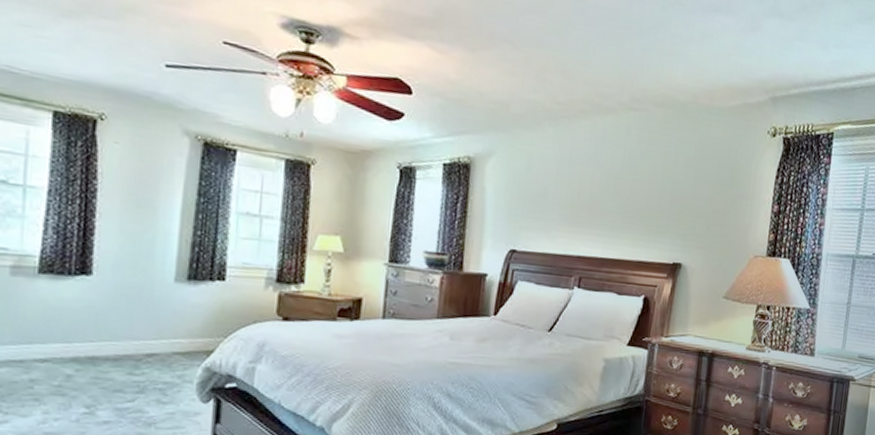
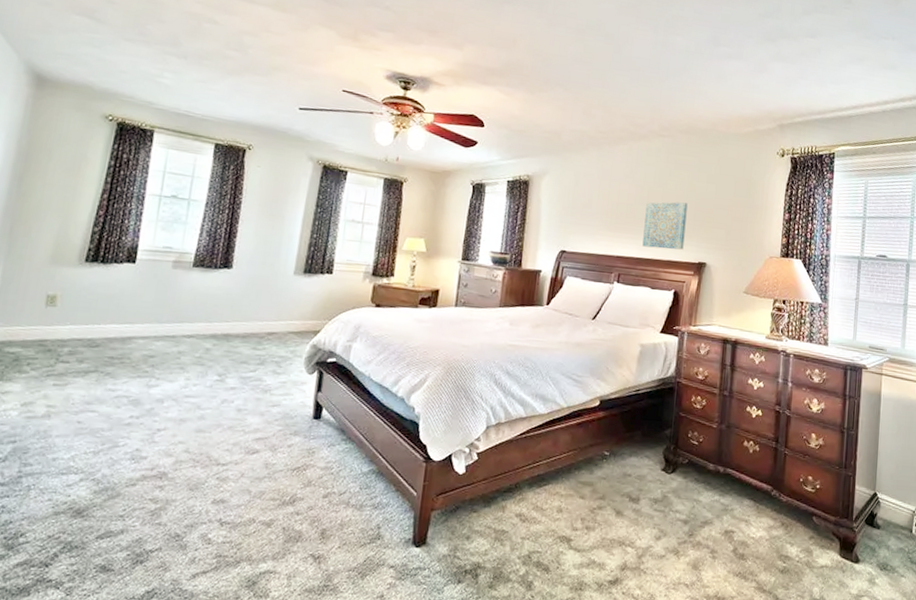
wall art: none [608,190,662,248] -> present [642,202,688,250]

